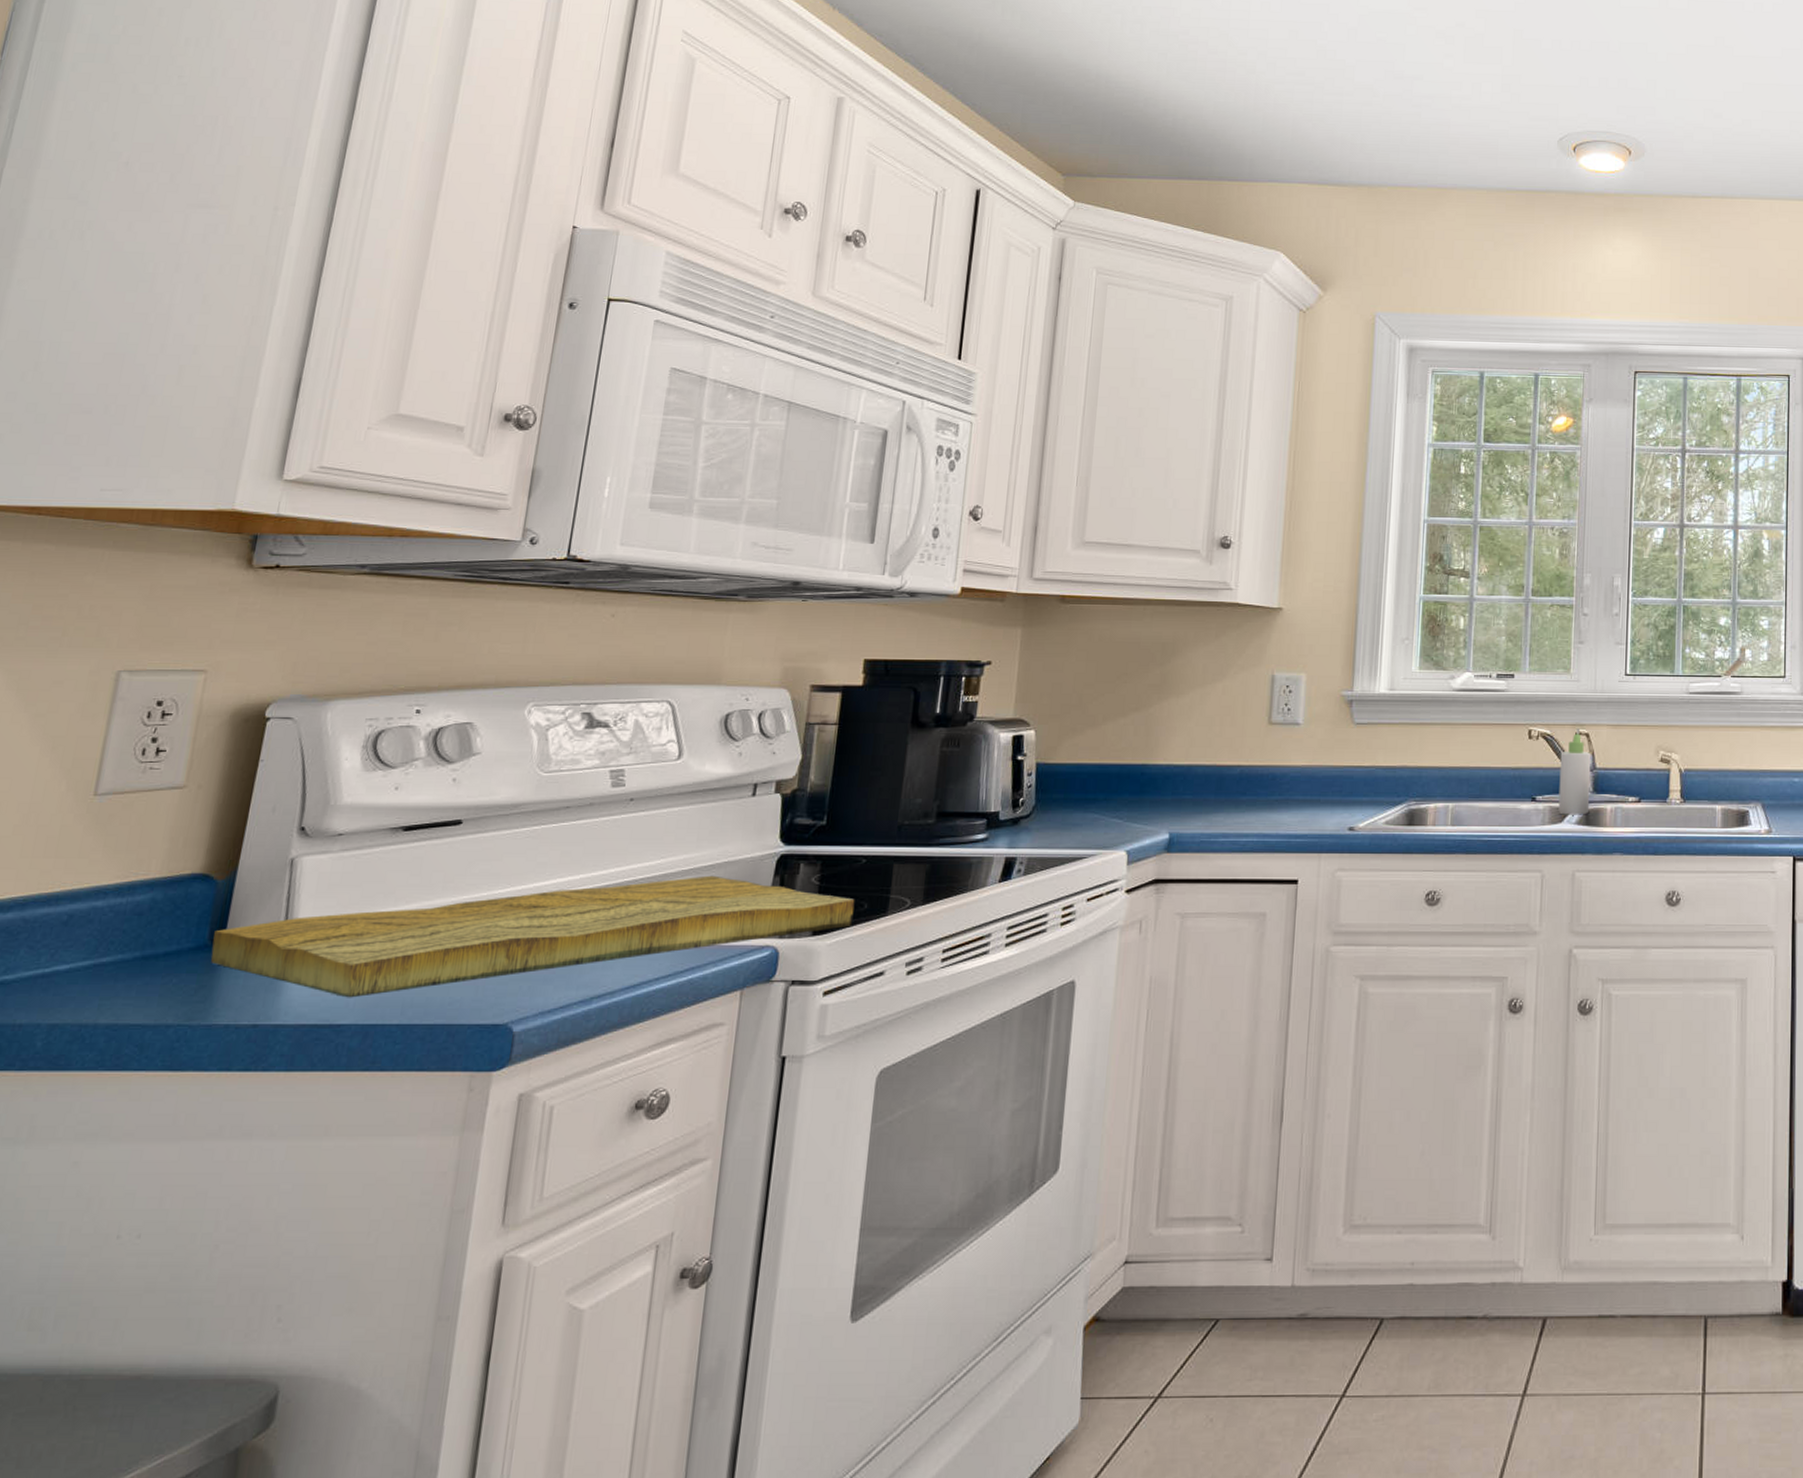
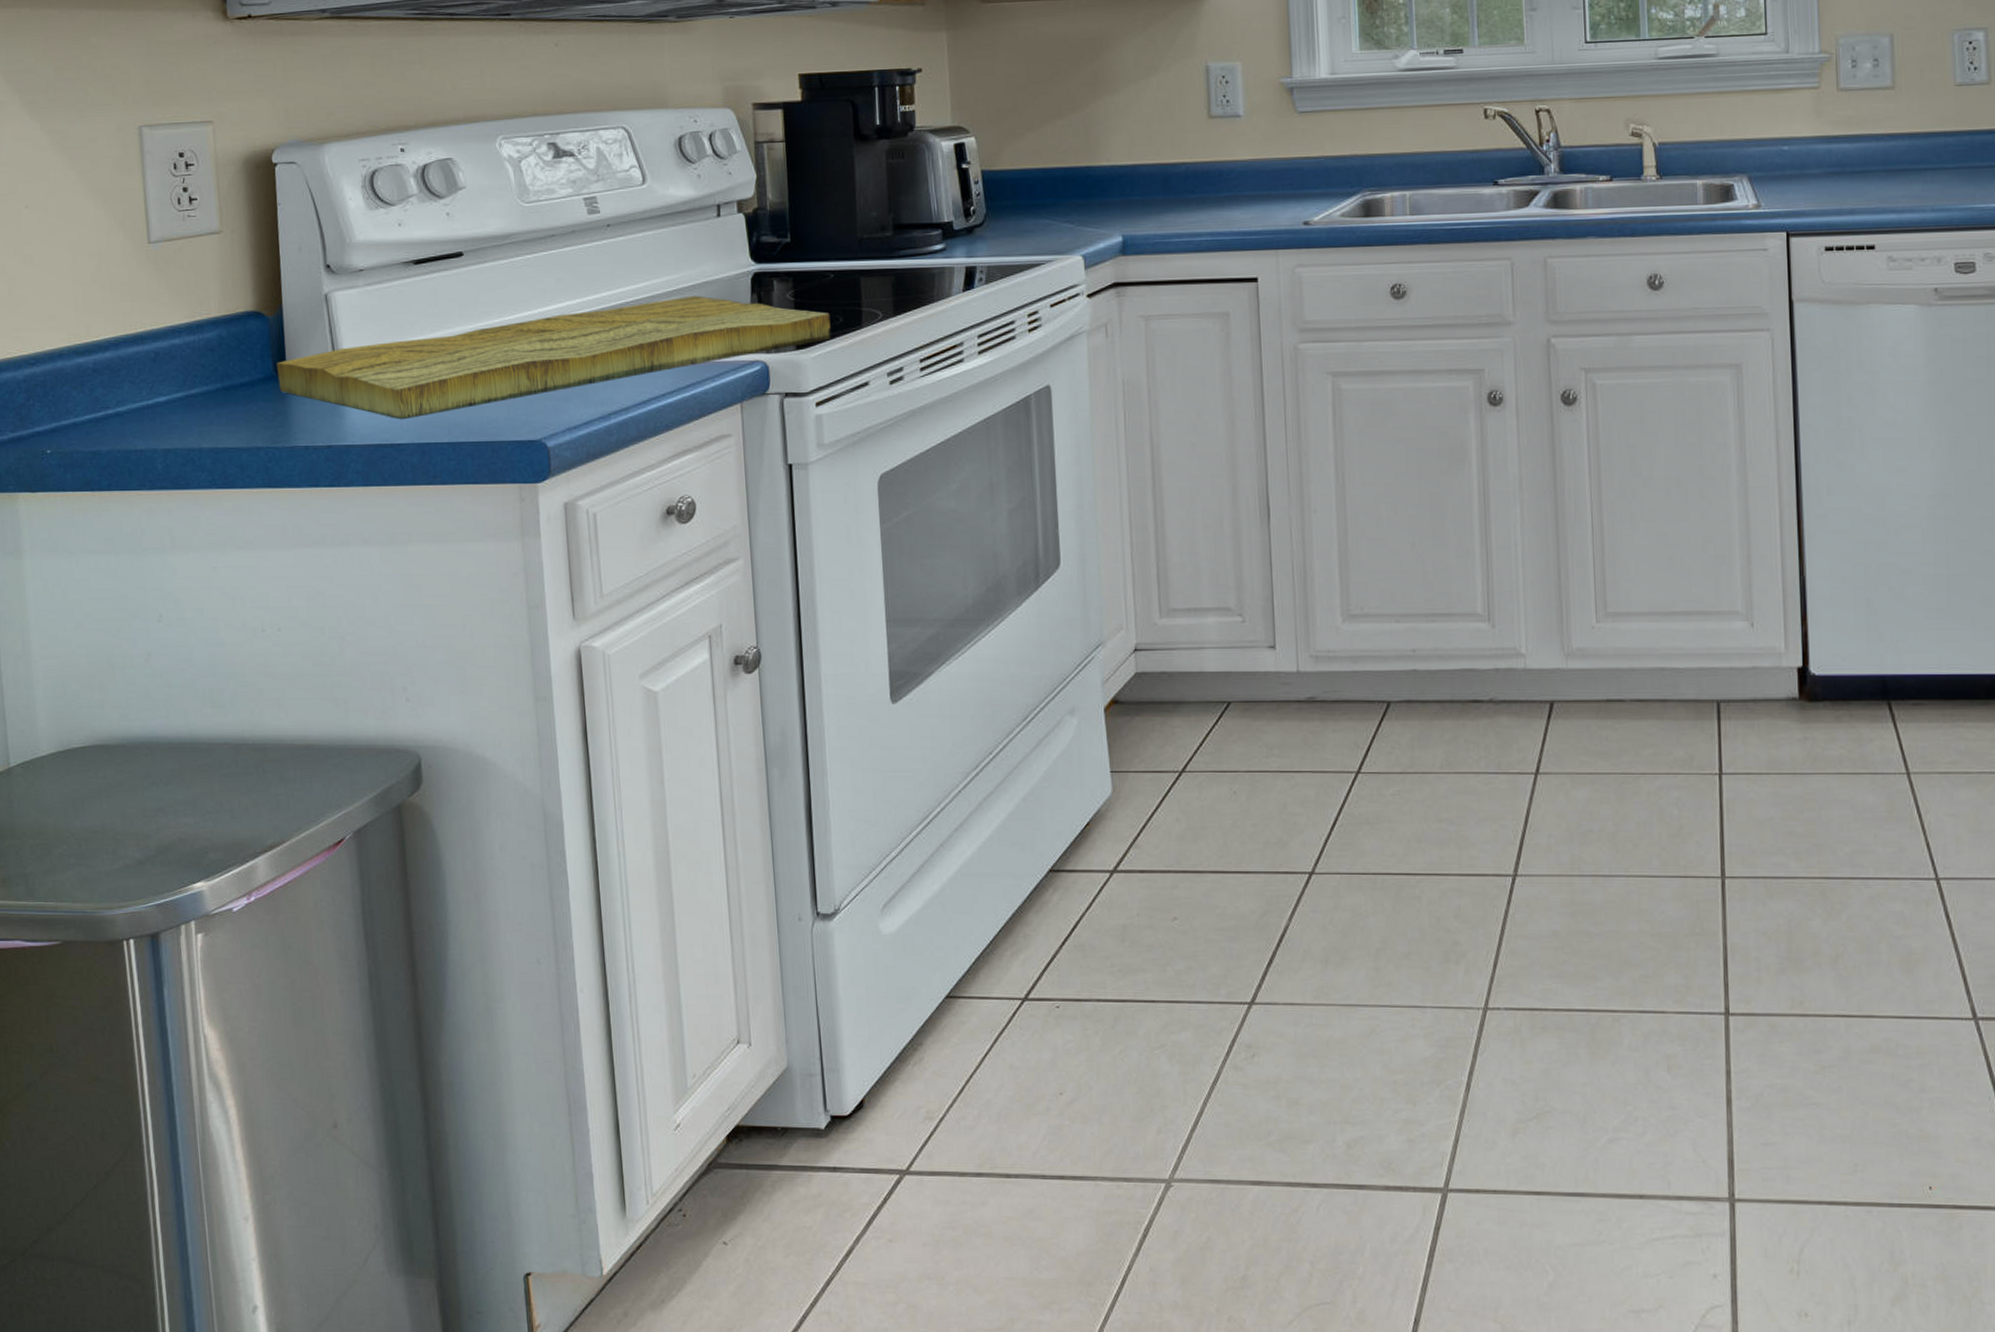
bottle: present [1558,728,1591,815] -> none [1520,104,1557,198]

